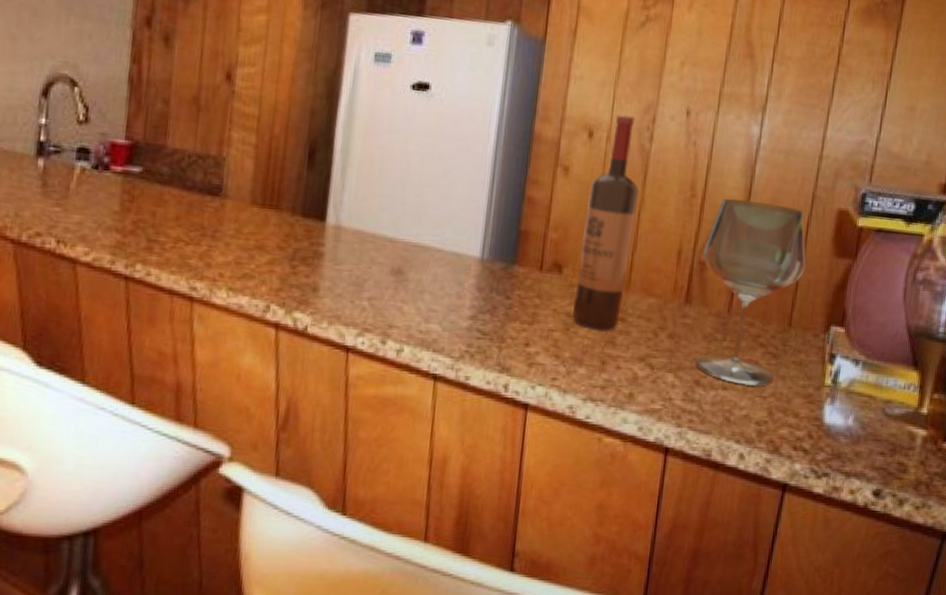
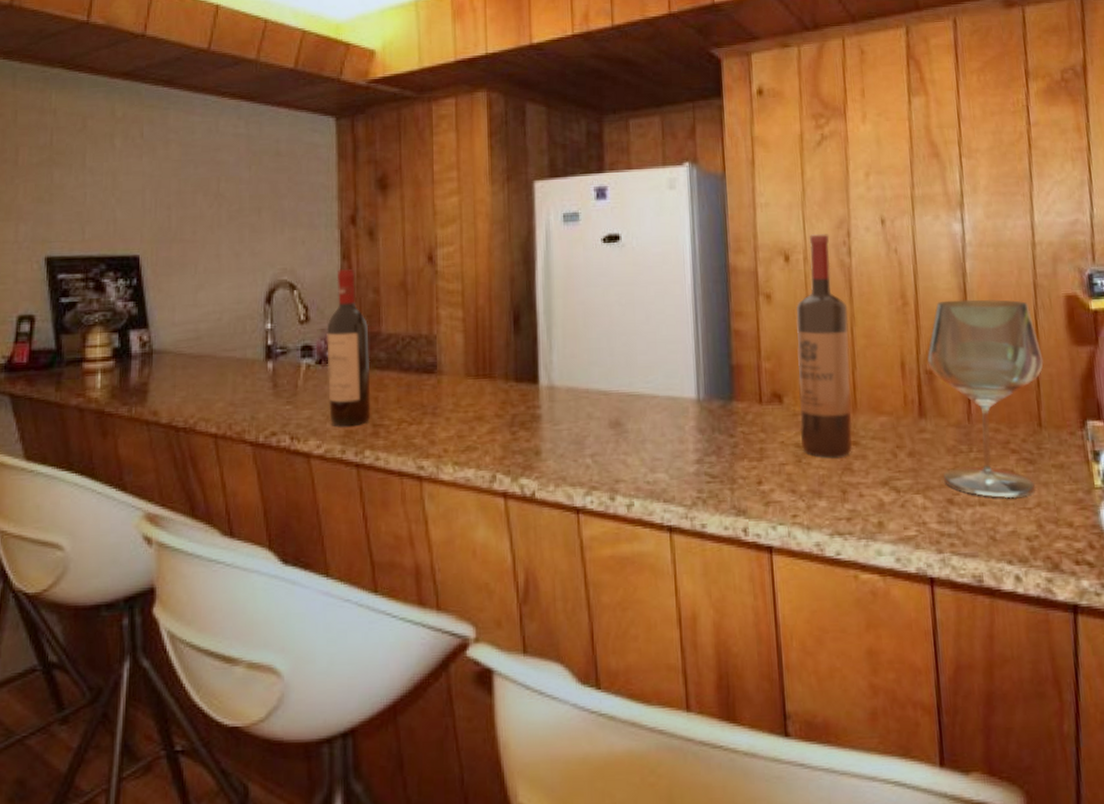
wine bottle: none [101,72,154,238] -> present [327,268,371,426]

